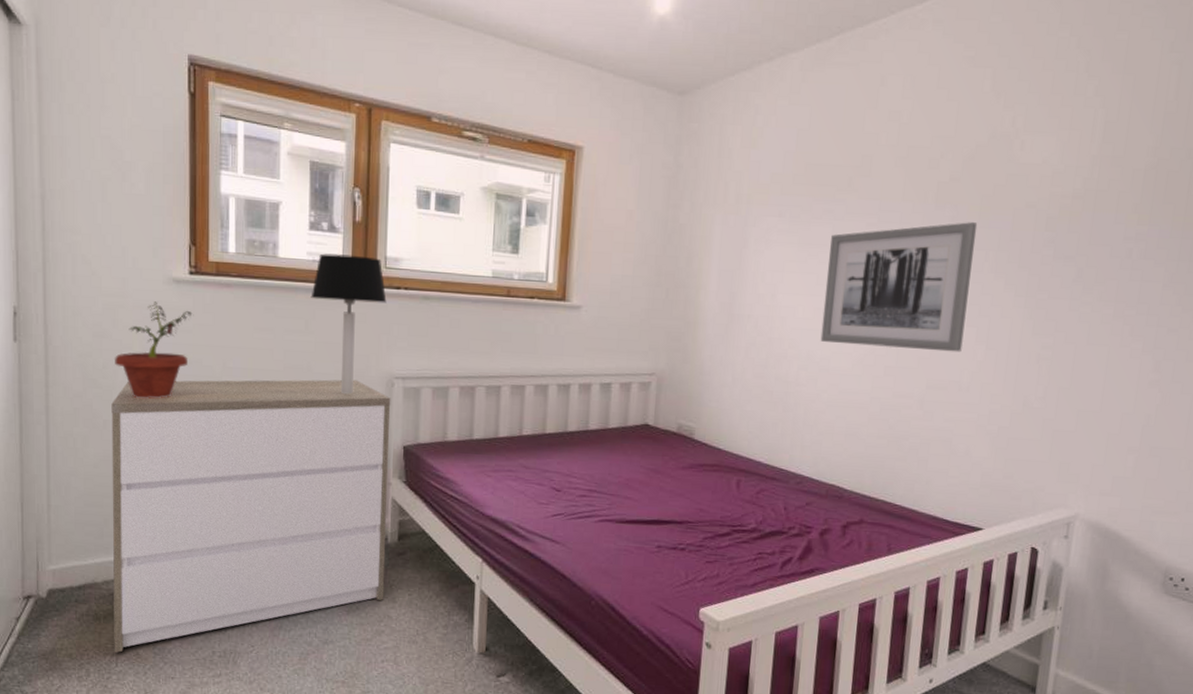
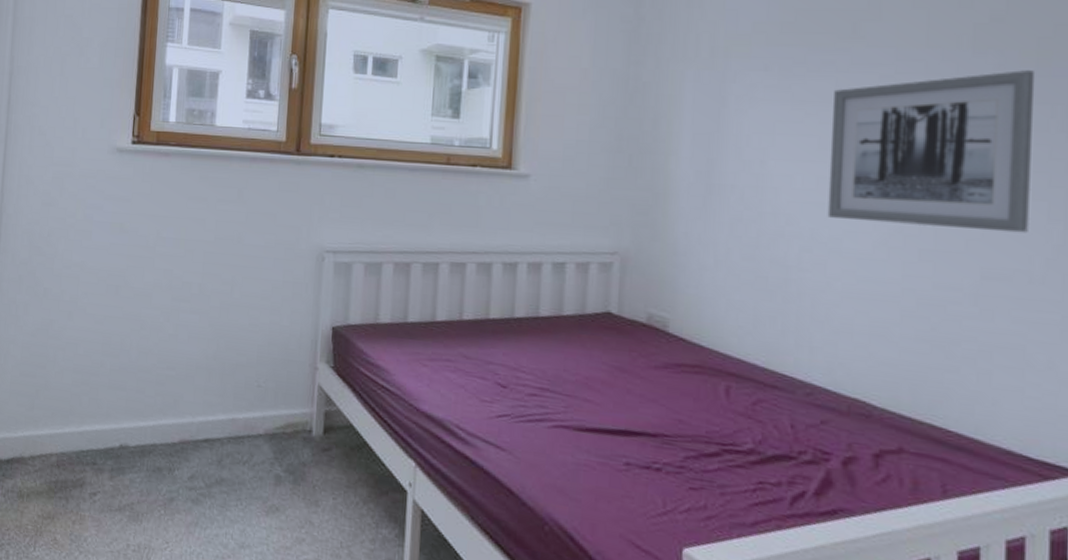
dresser: present [111,379,391,653] -> none [33,249,321,536]
potted plant: present [114,301,194,399] -> none [58,171,133,268]
table lamp: present [310,253,387,395] -> none [244,121,320,269]

